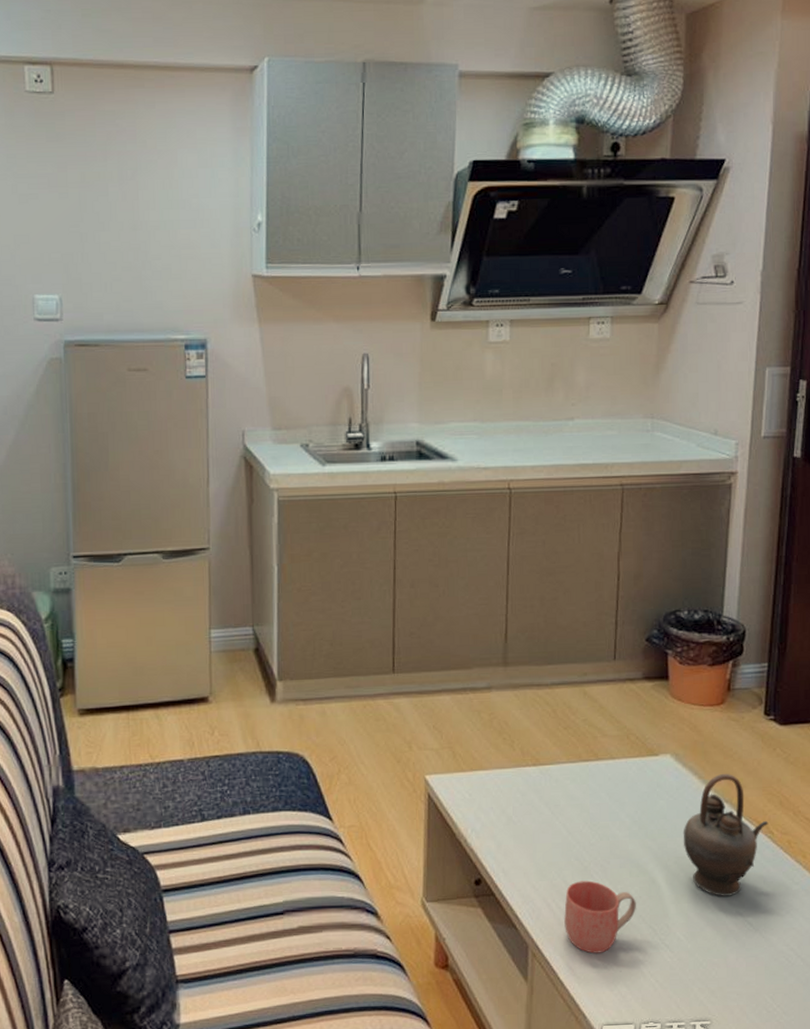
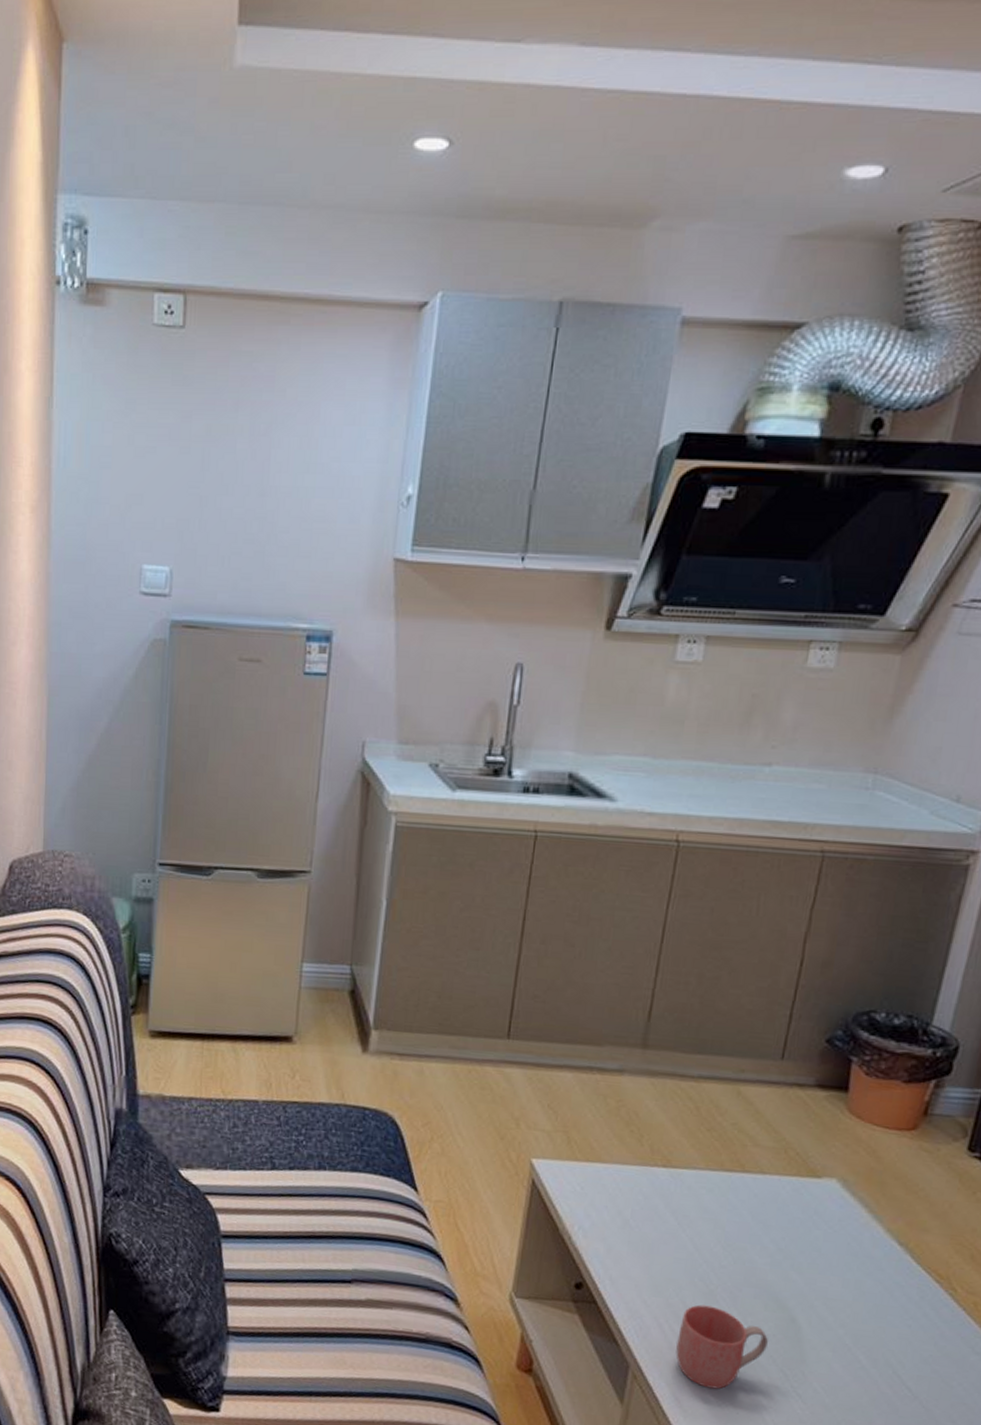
teapot: present [683,773,769,896] -> none [837,1211,952,1354]

